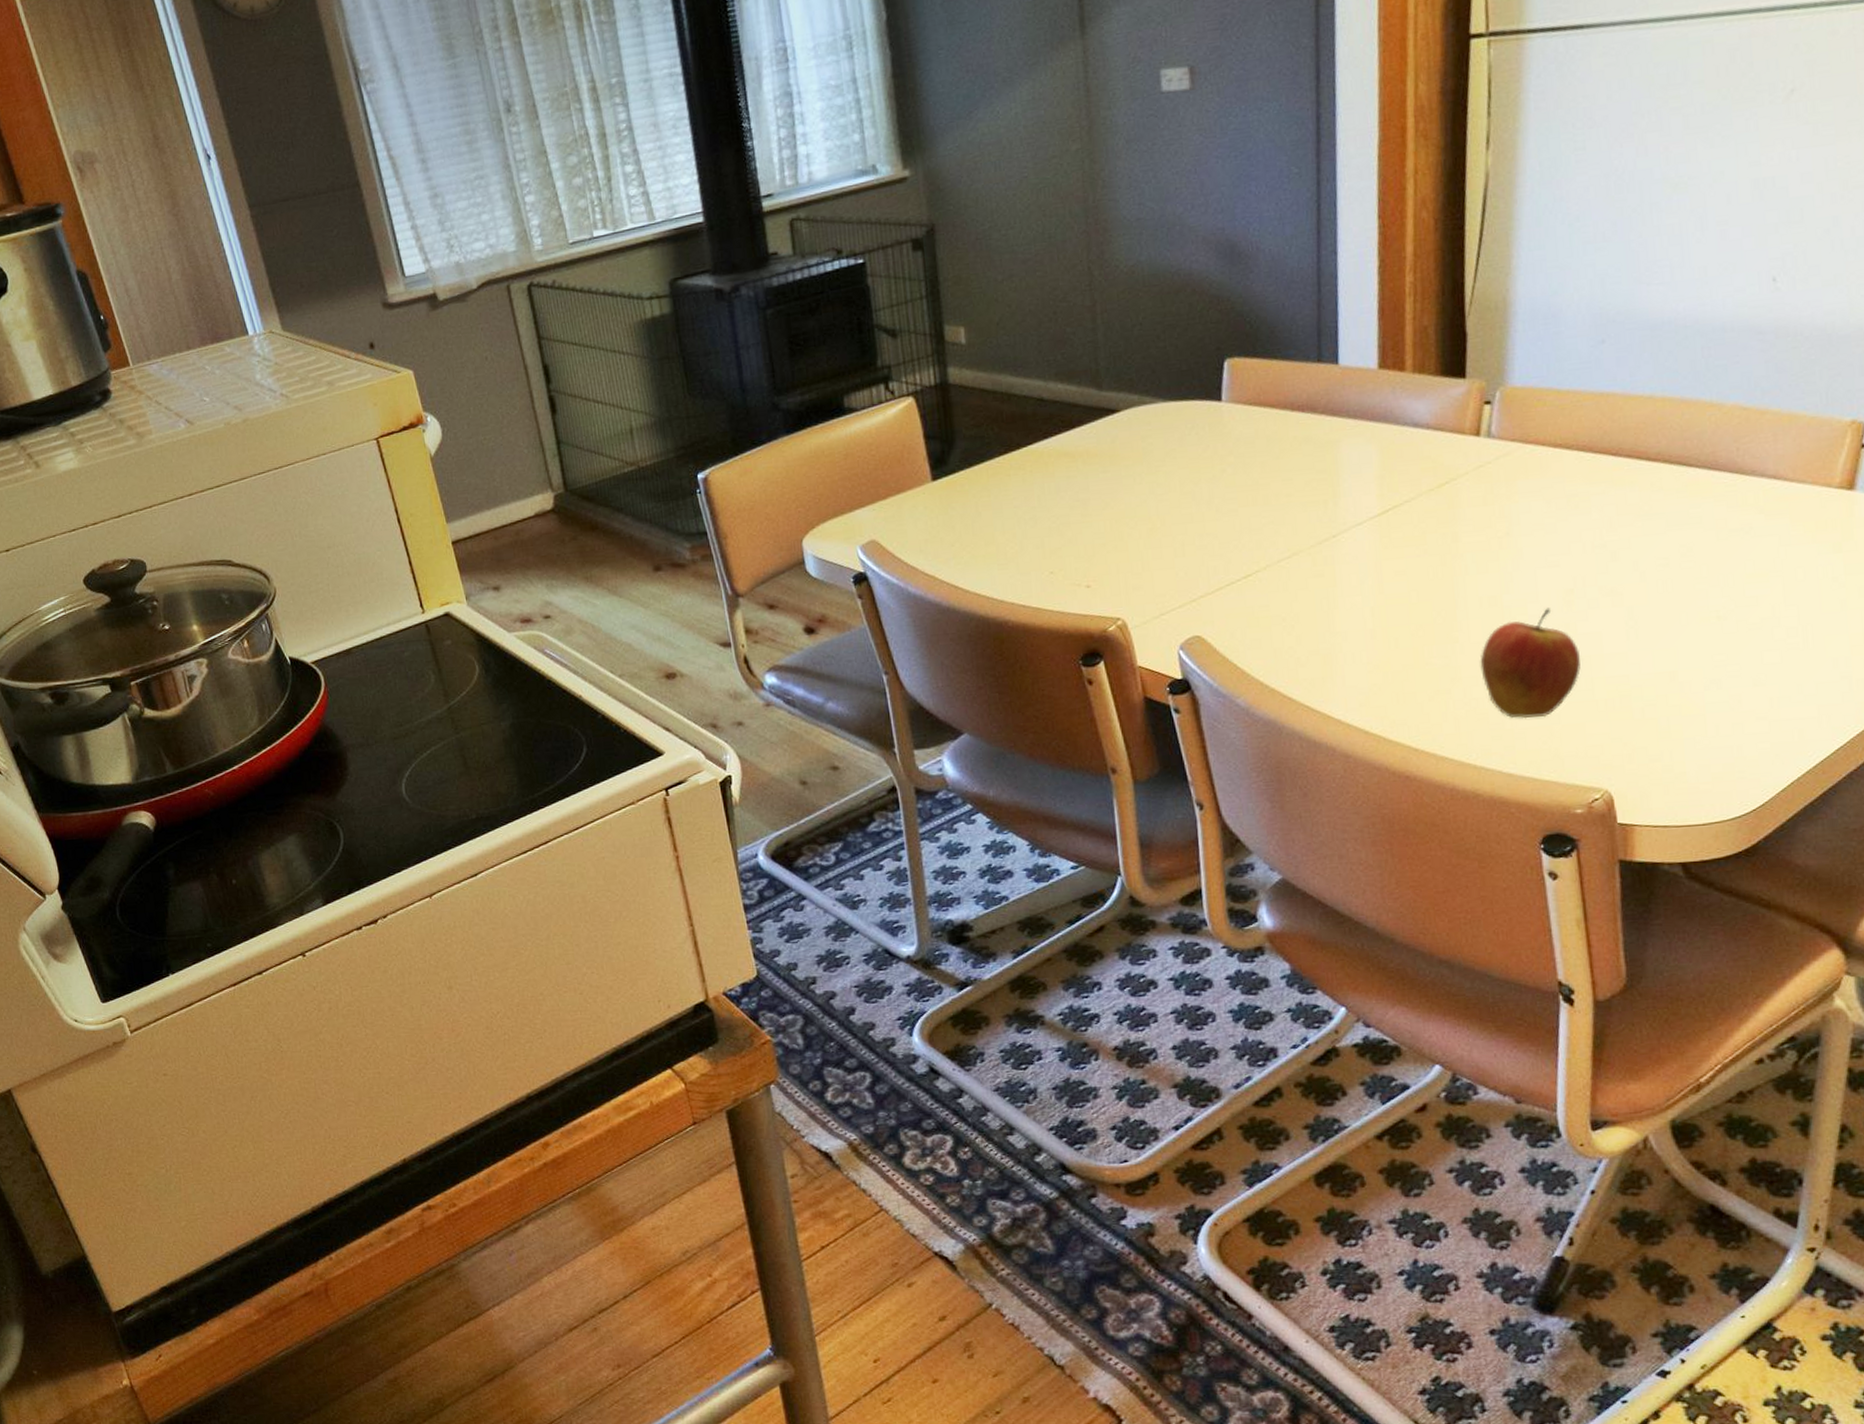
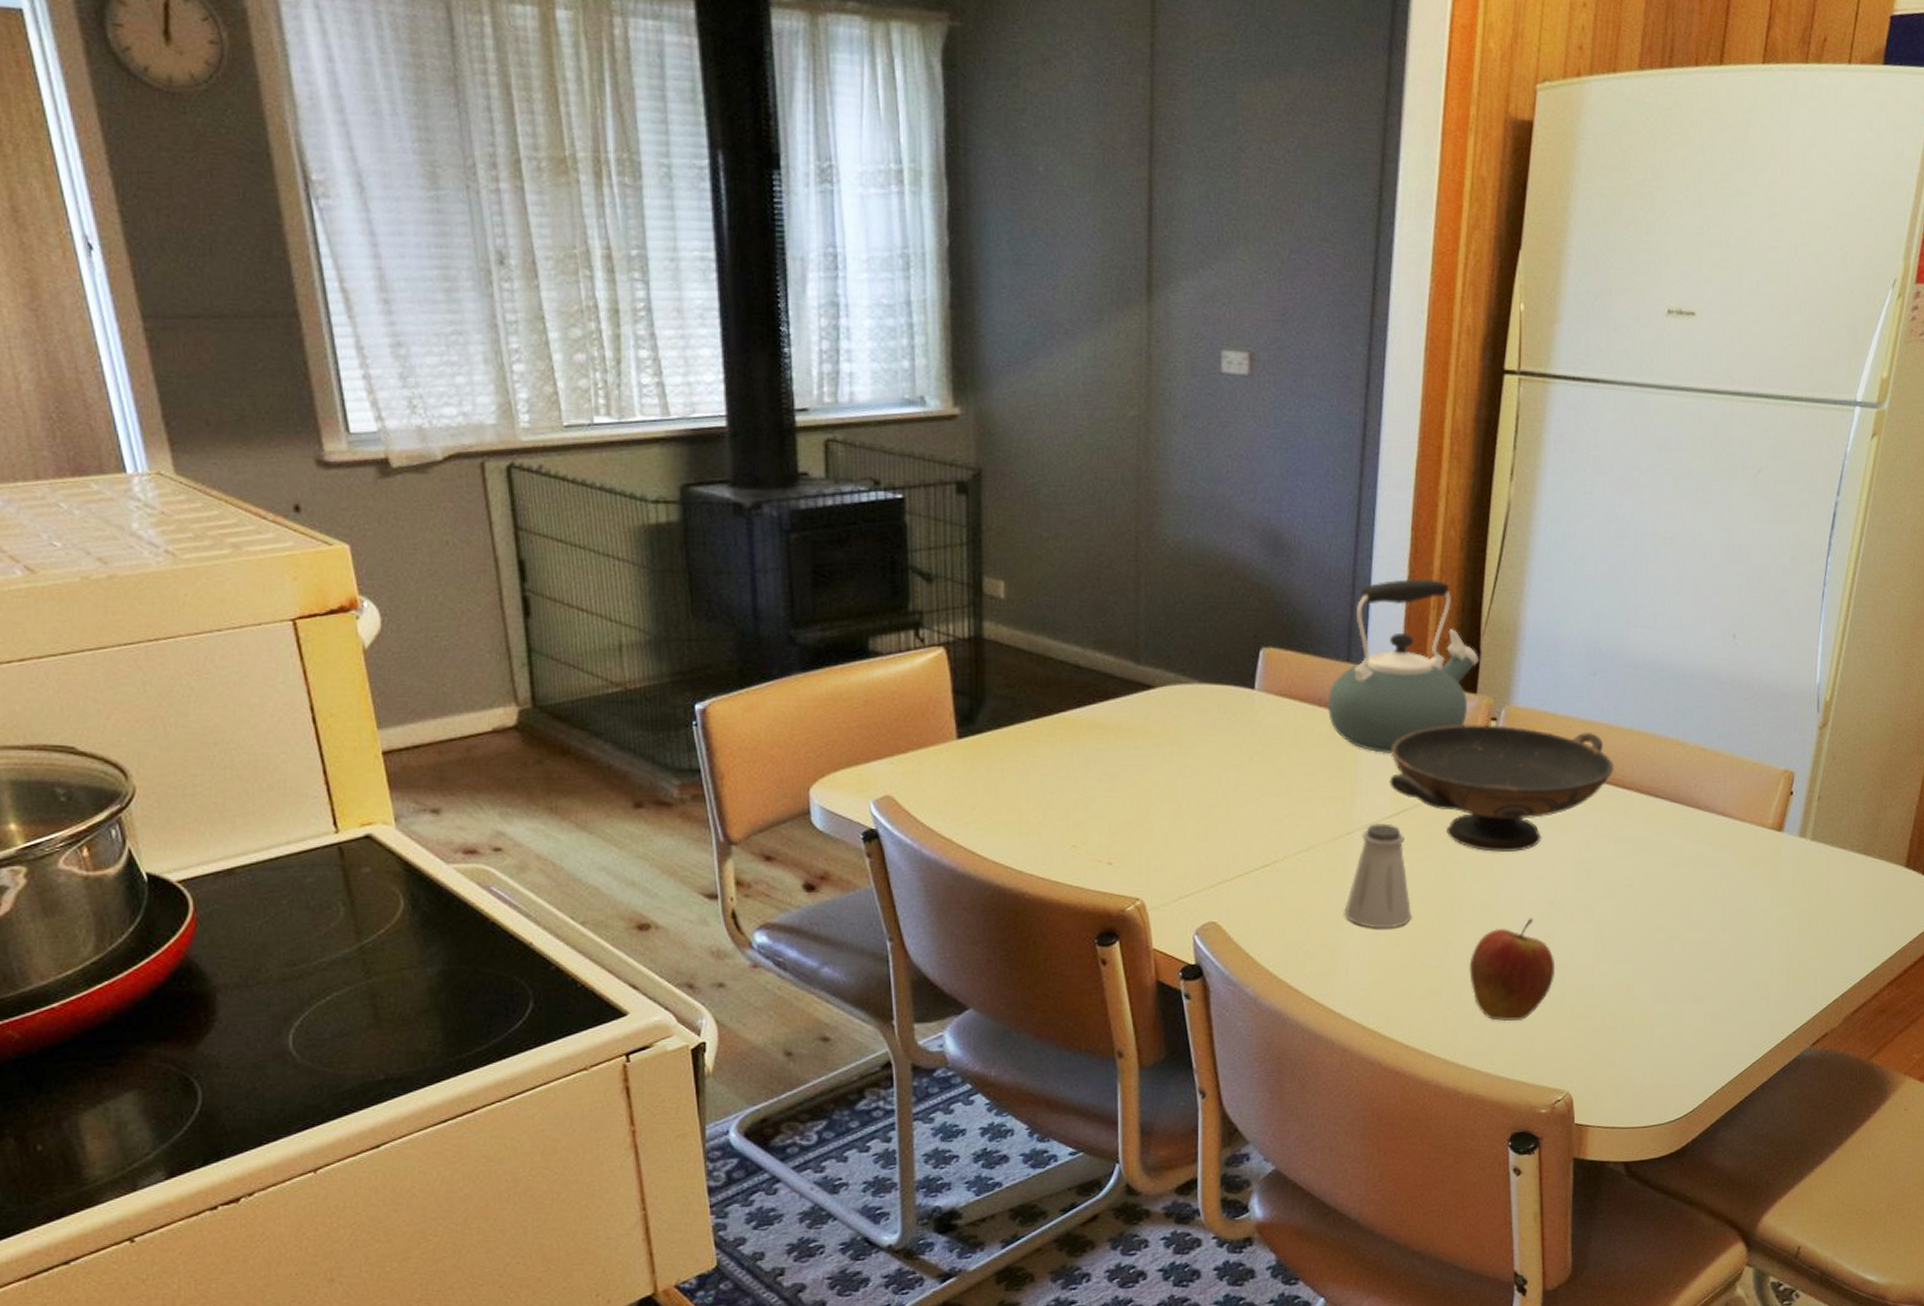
kettle: none [1300,265,1466,451] -> present [1327,578,1480,753]
saltshaker: none [1335,522,1410,632] -> present [1344,823,1411,929]
decorative bowl: none [1373,404,1636,543] -> present [1389,723,1615,853]

